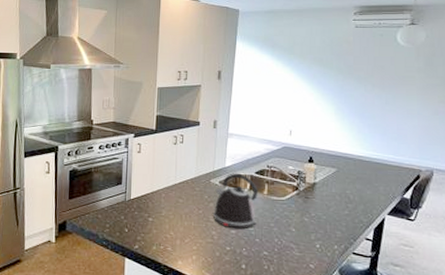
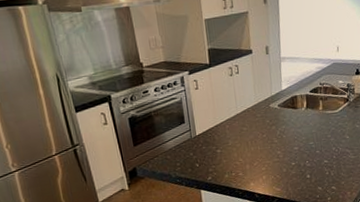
kettle: present [213,173,258,230] -> none [275,94,317,146]

